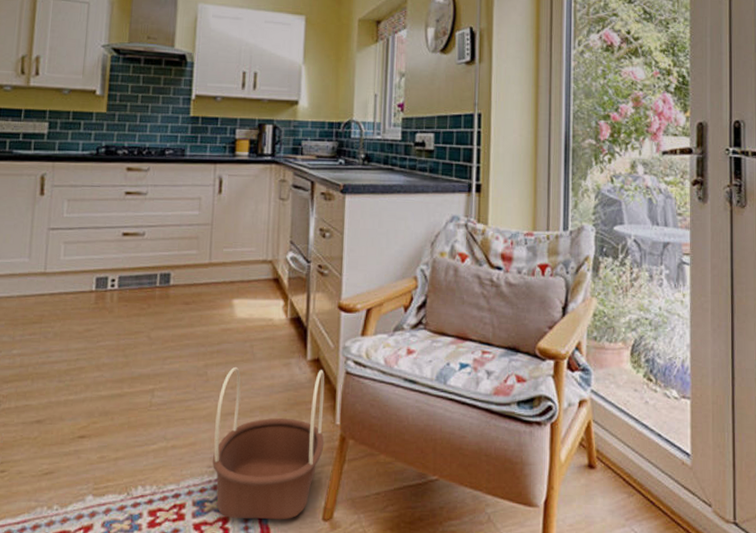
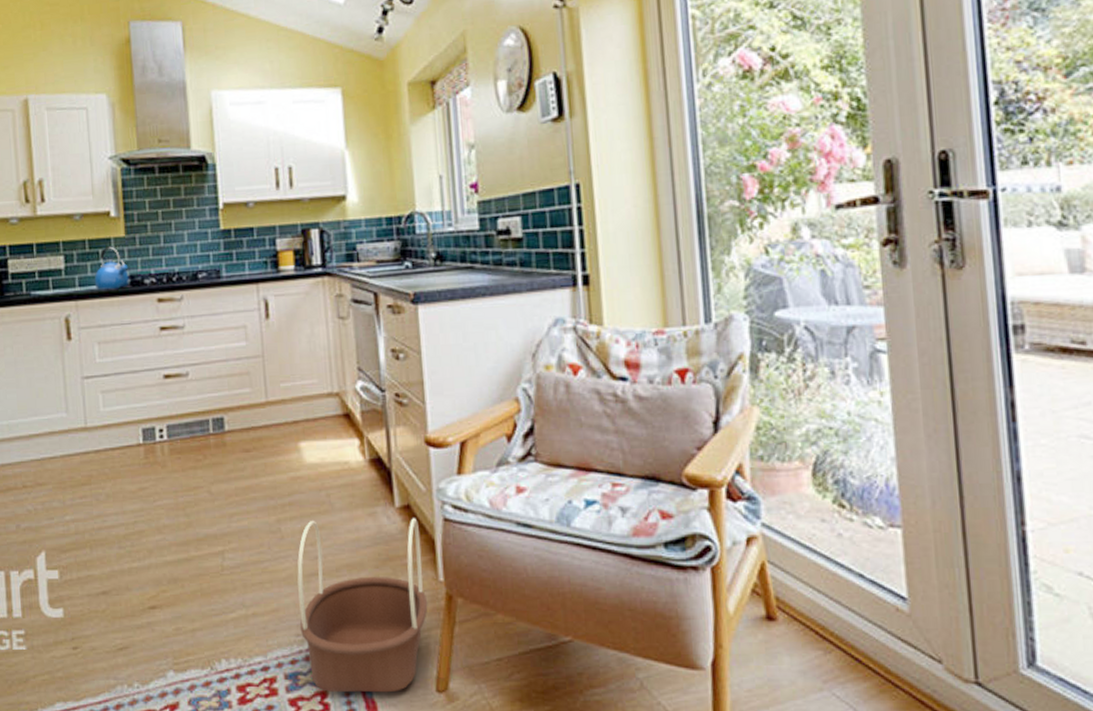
kettle: none [72,119,105,156] -> present [94,246,130,291]

